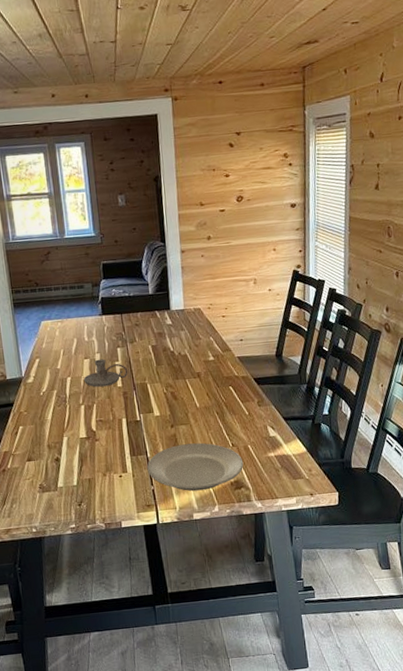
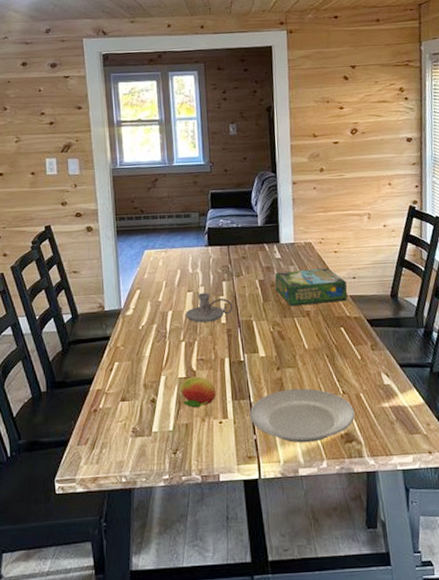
fruit: none [81,436,116,464] -> present [180,376,217,408]
board game: none [166,331,235,369] -> present [274,268,348,307]

